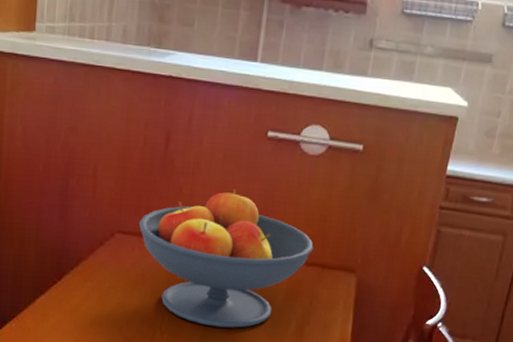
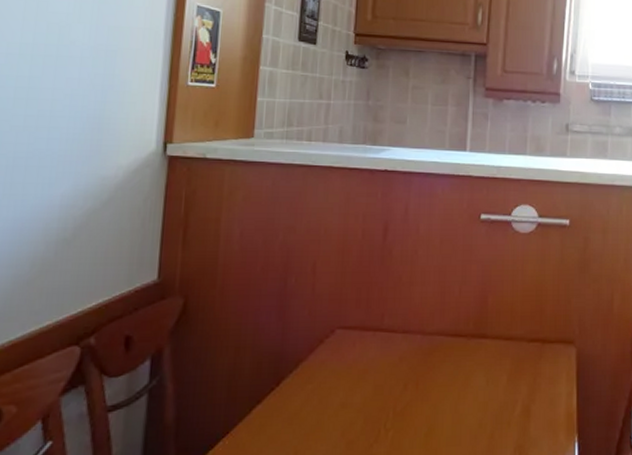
fruit bowl: present [138,189,314,328] -> none [359,273,532,417]

